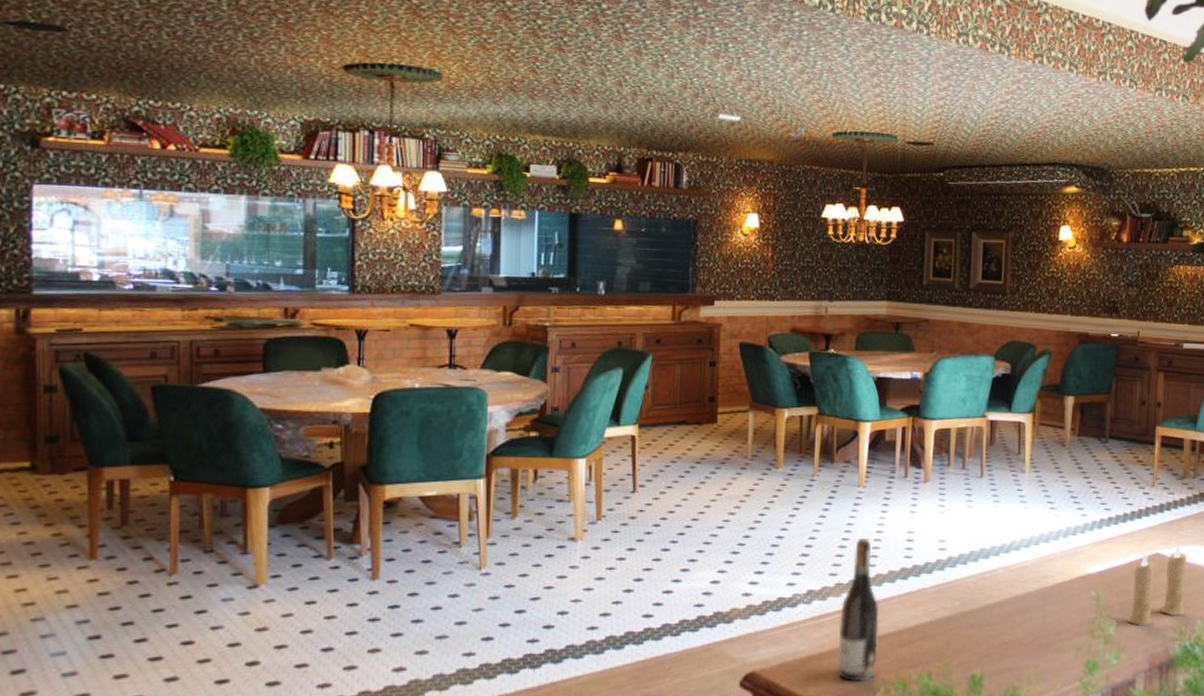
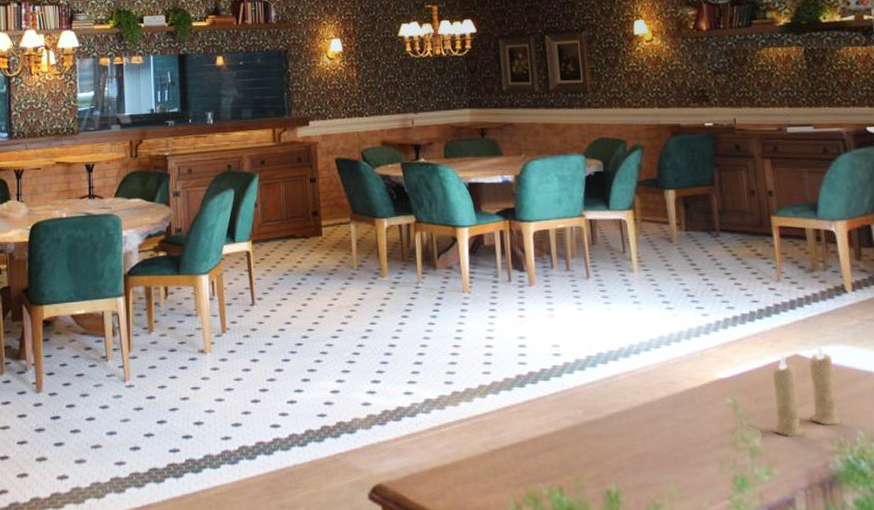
wine bottle: present [837,537,879,682] -> none [460,344,504,496]

